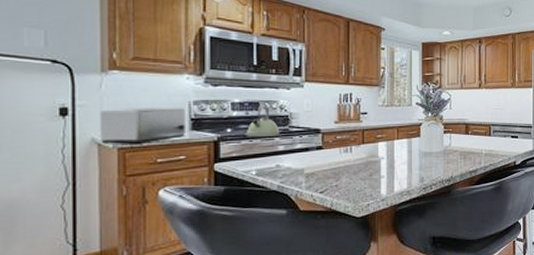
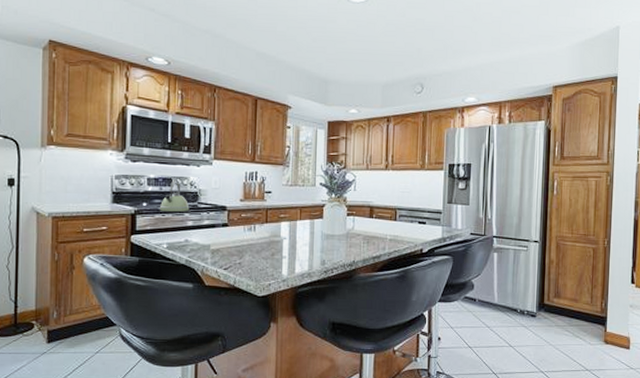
toaster: present [100,107,185,144] -> none [39,180,108,214]

